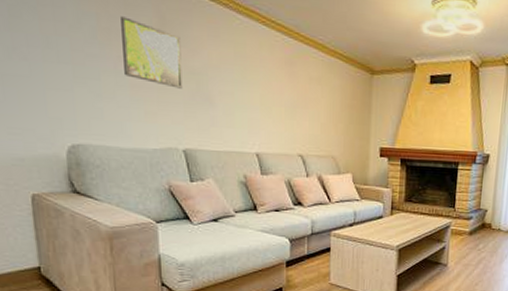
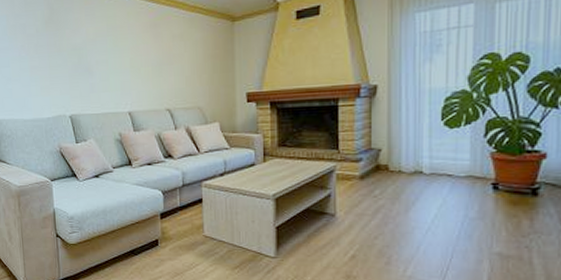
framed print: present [121,16,183,89] -> none [23,13,68,64]

